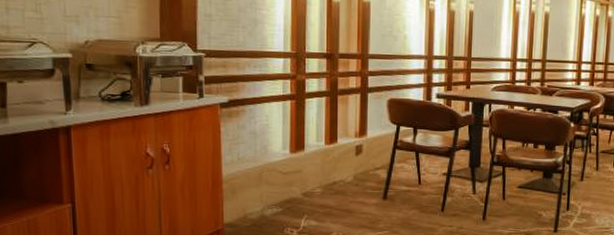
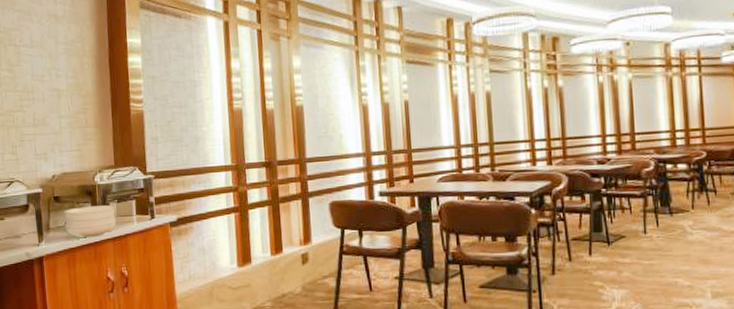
bowl: none [97,78,160,112] -> present [64,205,116,239]

